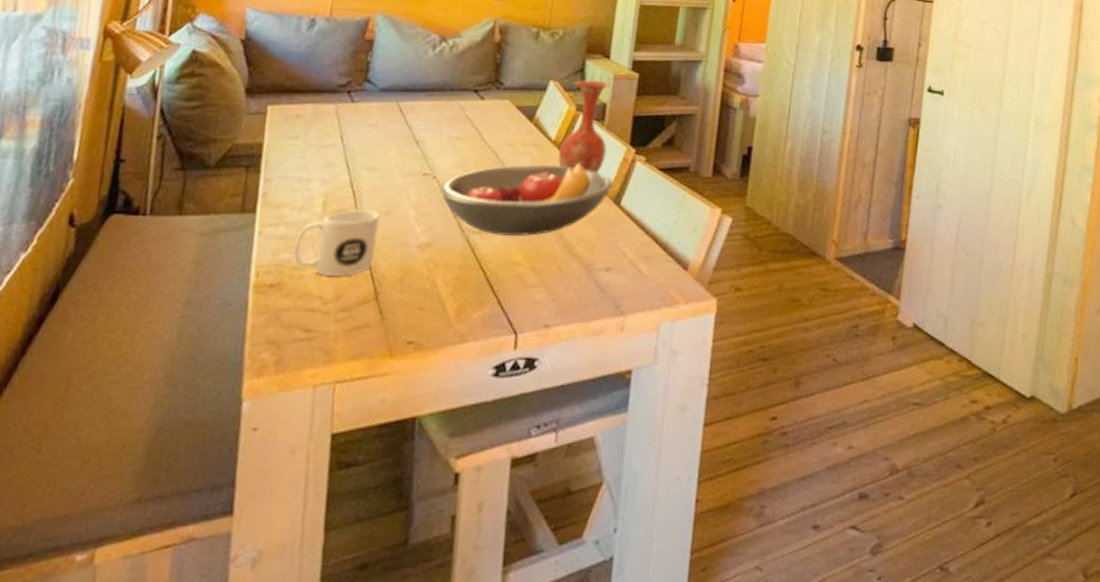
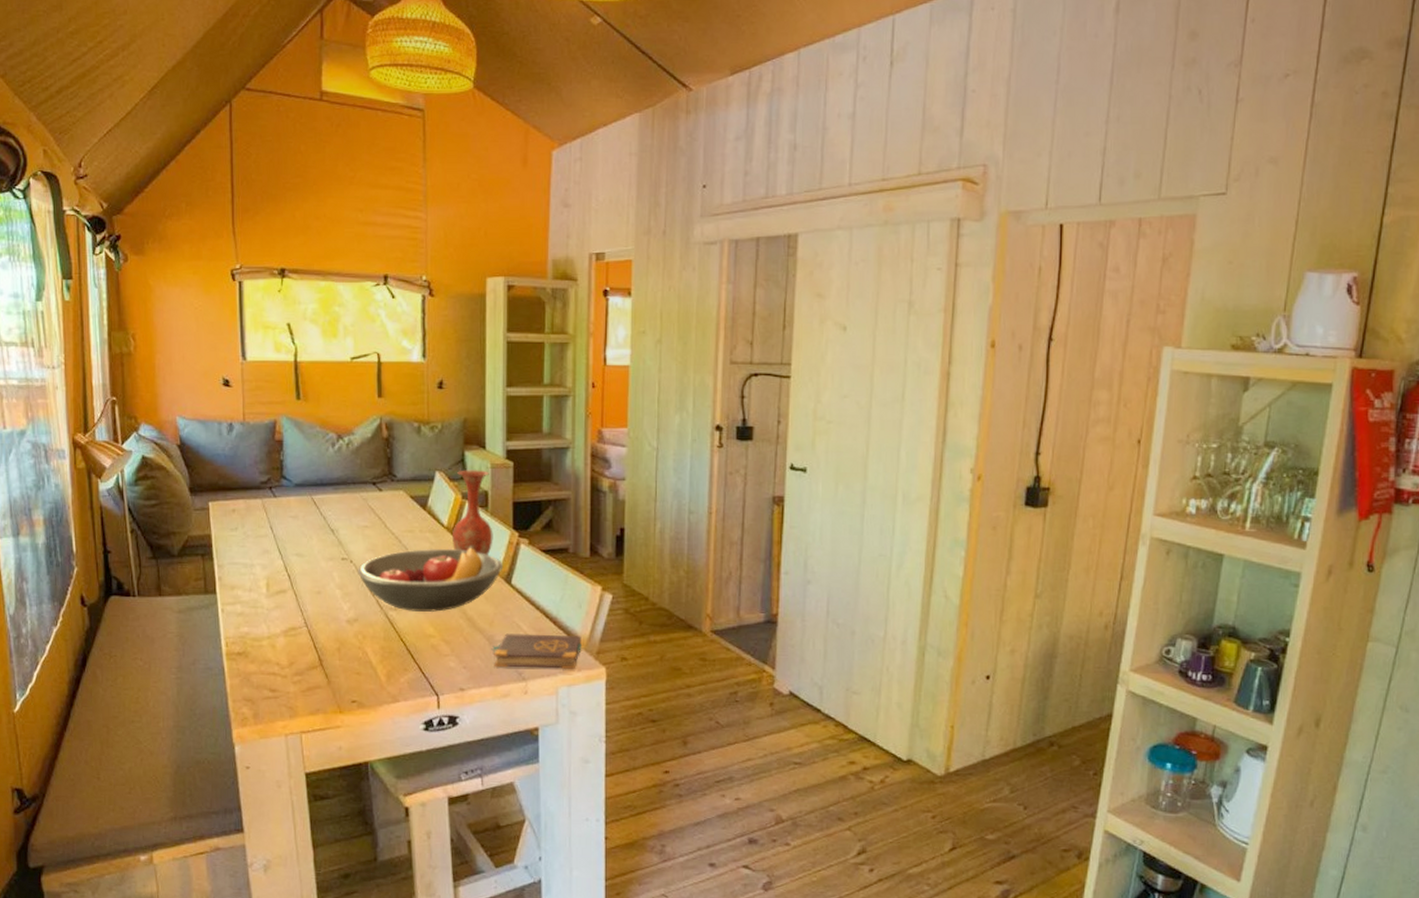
mug: present [293,208,380,276] -> none [251,589,315,646]
book: none [587,261,694,303] -> present [491,633,582,670]

